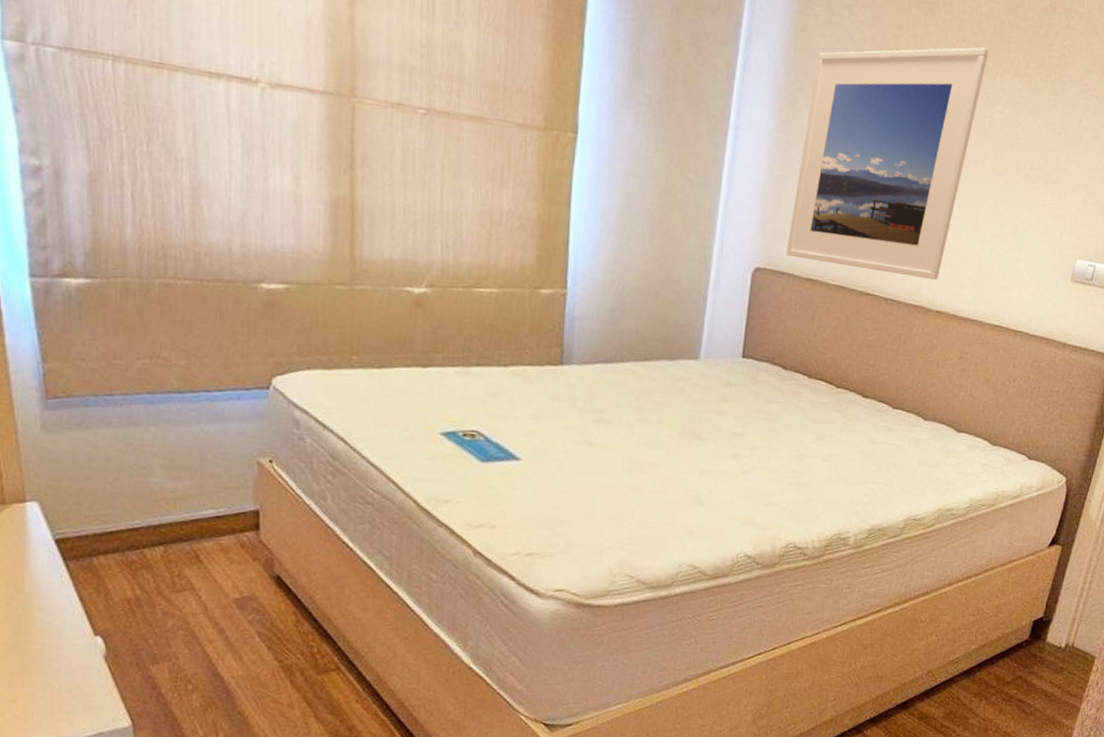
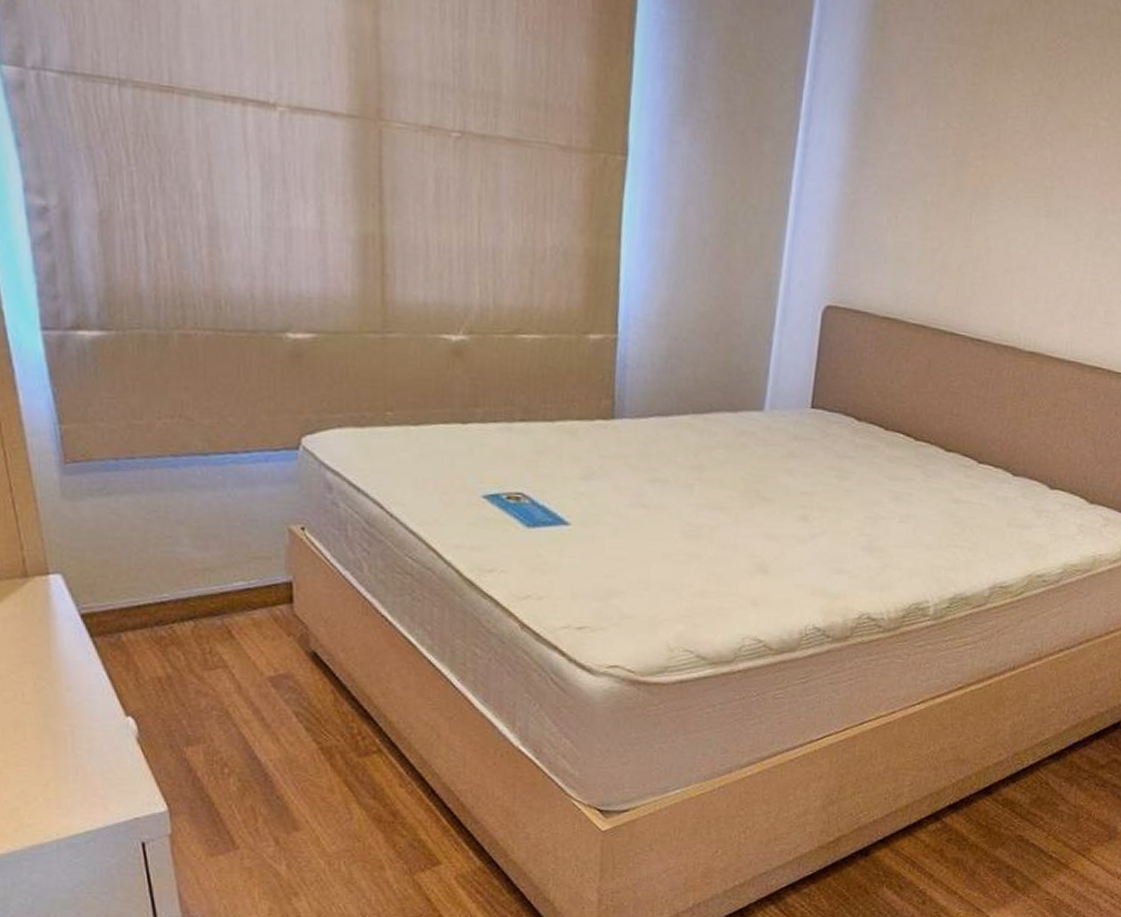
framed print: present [786,47,989,281] -> none [860,43,1094,317]

